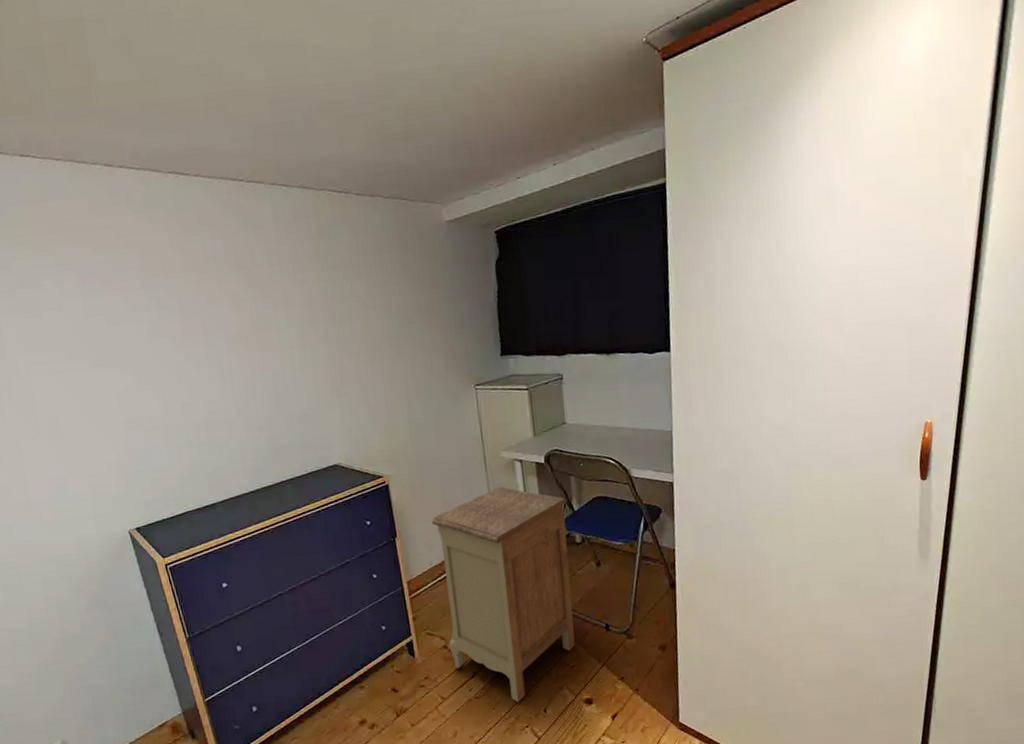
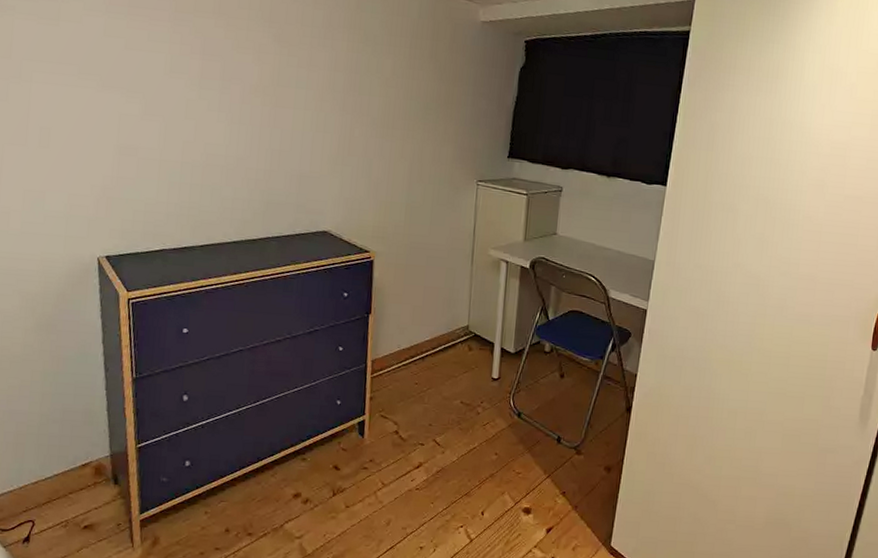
nightstand: present [431,486,575,702] -> none [400,283,544,500]

